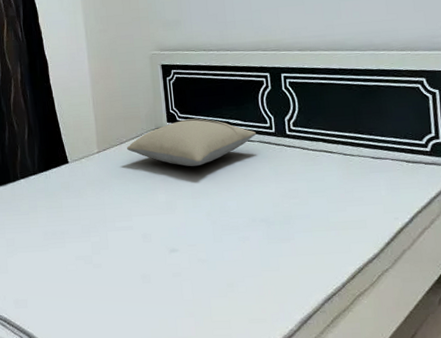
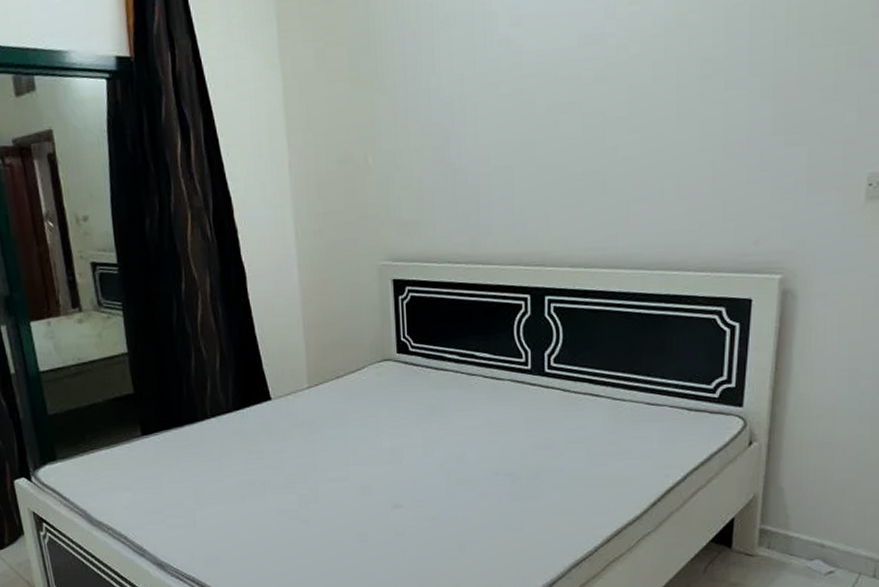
pillow: present [126,118,256,167] -> none [344,349,507,409]

